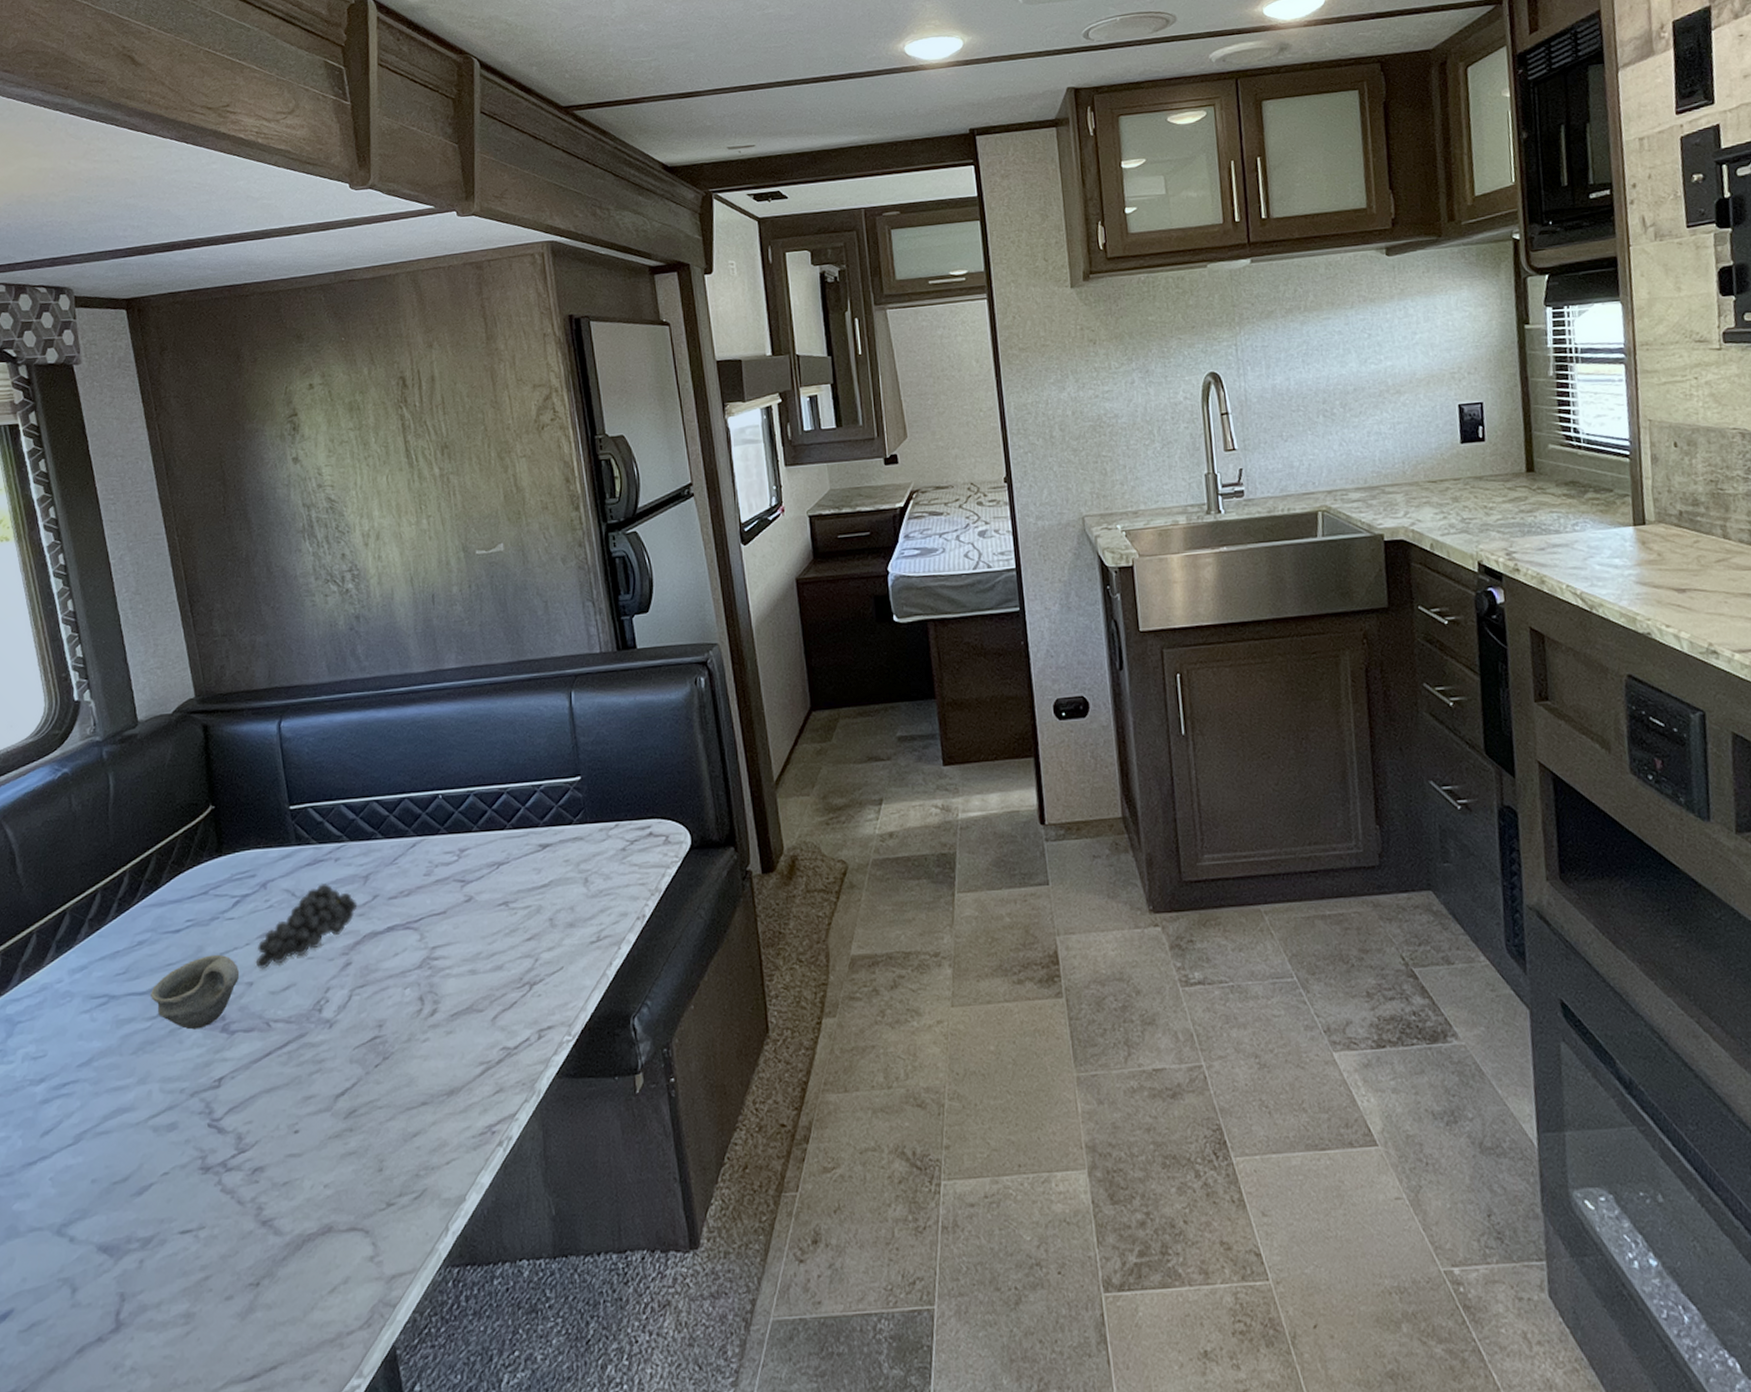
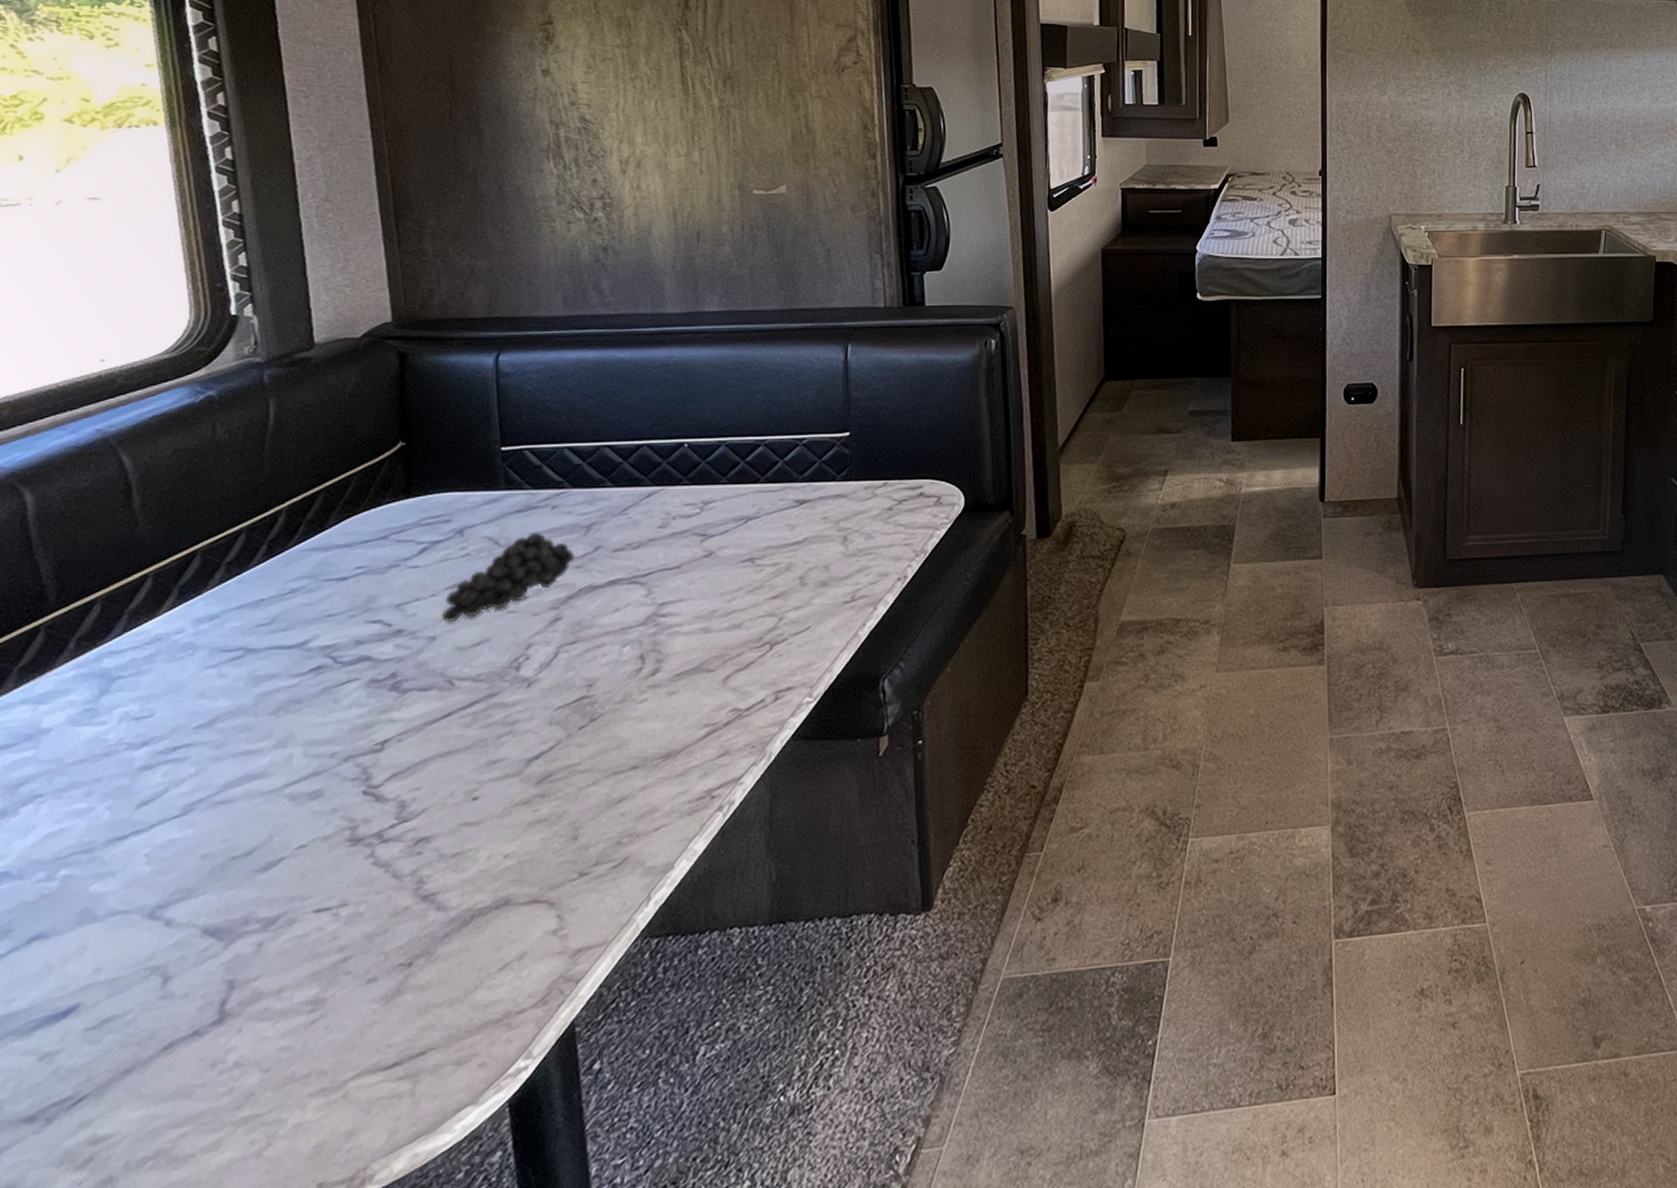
cup: present [151,954,240,1030] -> none [301,605,420,688]

